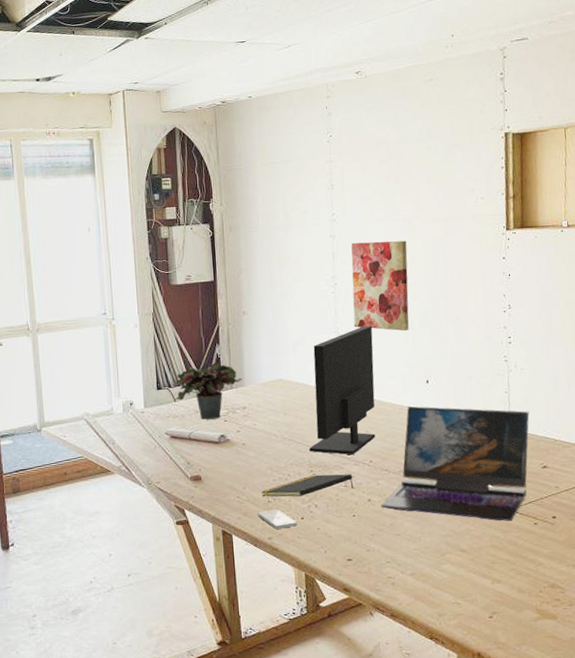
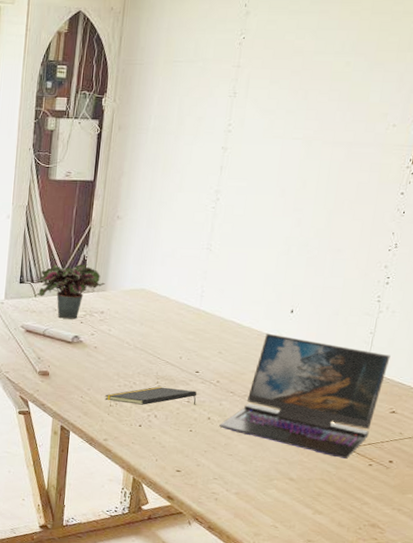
smartphone: present [257,509,298,529] -> none [97,413,135,433]
monitor: present [309,326,376,455] -> none [159,246,247,373]
wall art: present [351,240,409,332] -> none [228,158,302,258]

